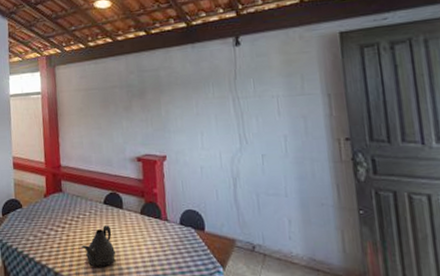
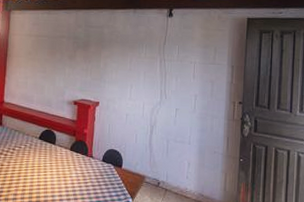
teapot: present [82,225,116,268] -> none [14,158,44,195]

